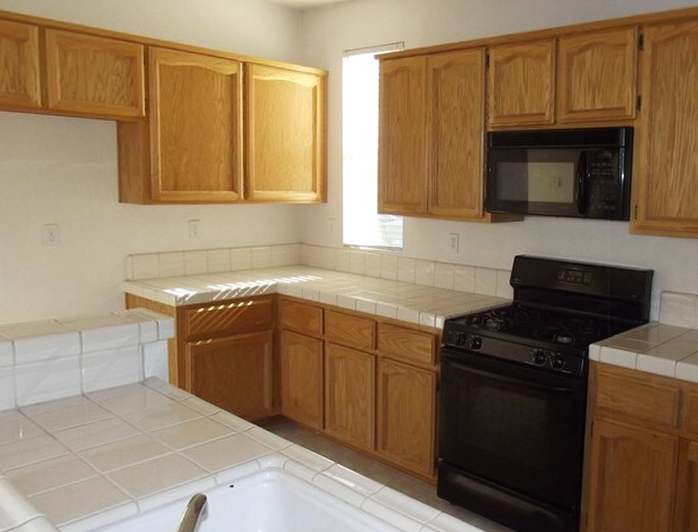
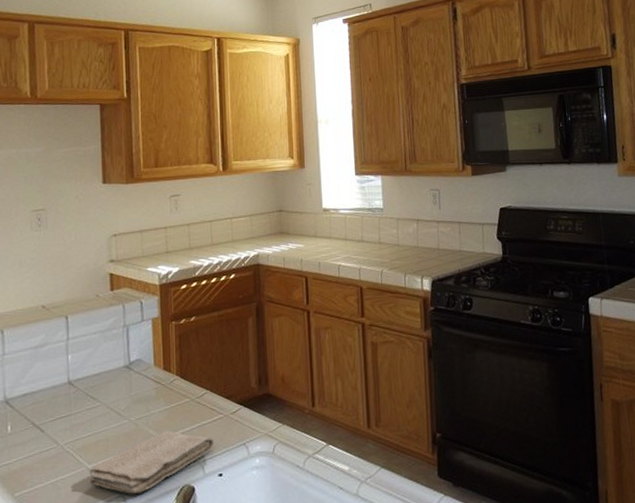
washcloth: none [102,444,227,500] -> present [89,430,215,494]

